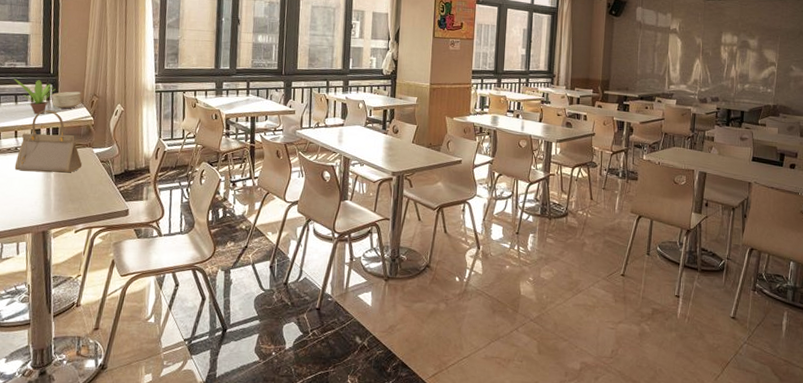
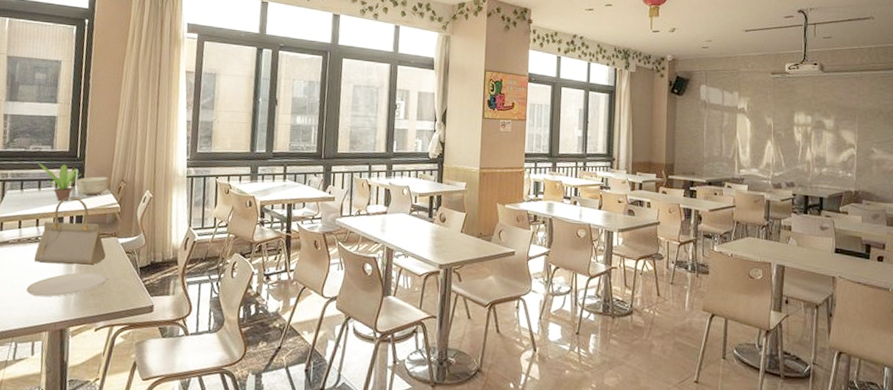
plate: none [9,179,85,202] -> present [26,272,108,297]

